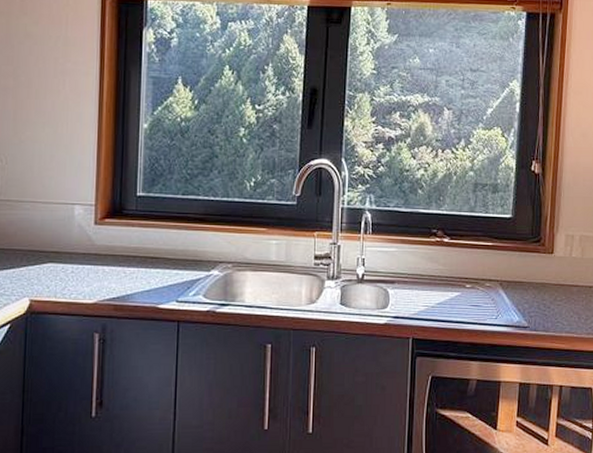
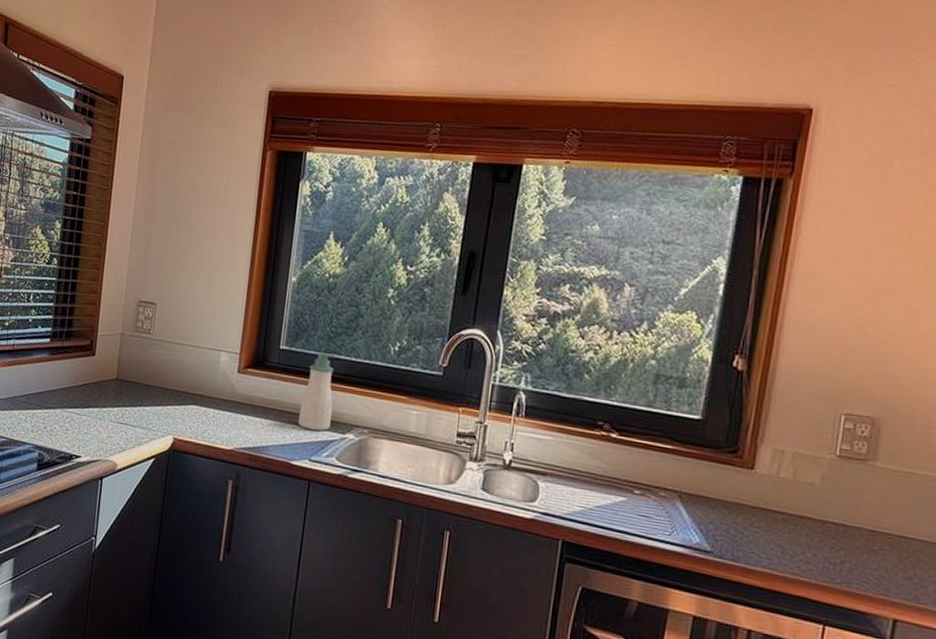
soap bottle: none [163,195,195,271] -> present [298,352,335,431]

